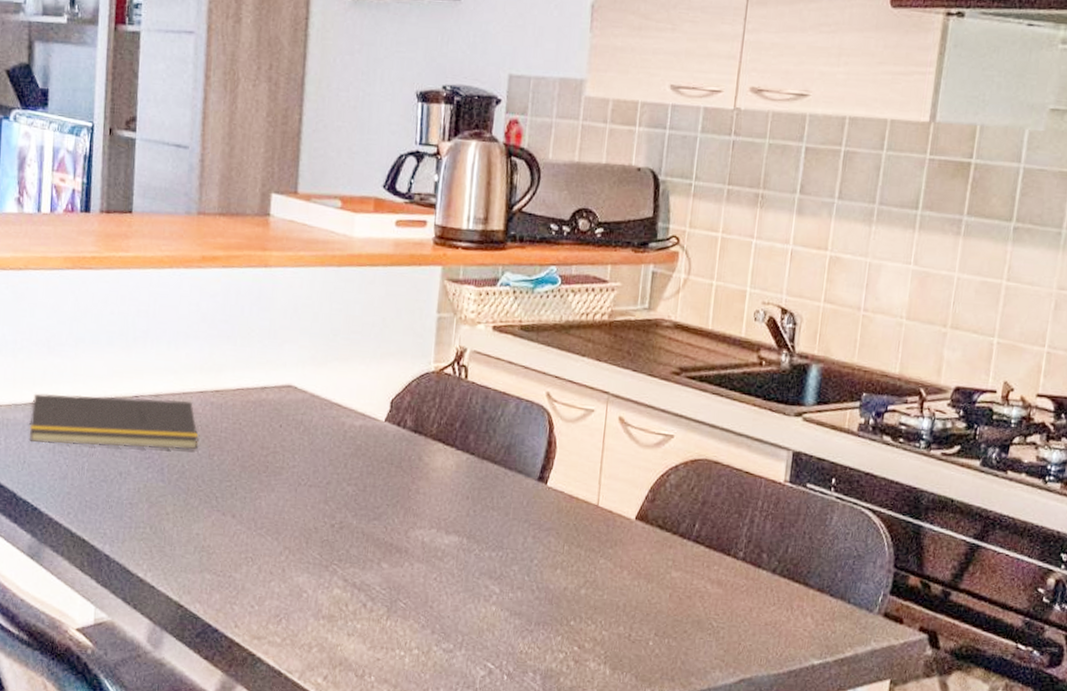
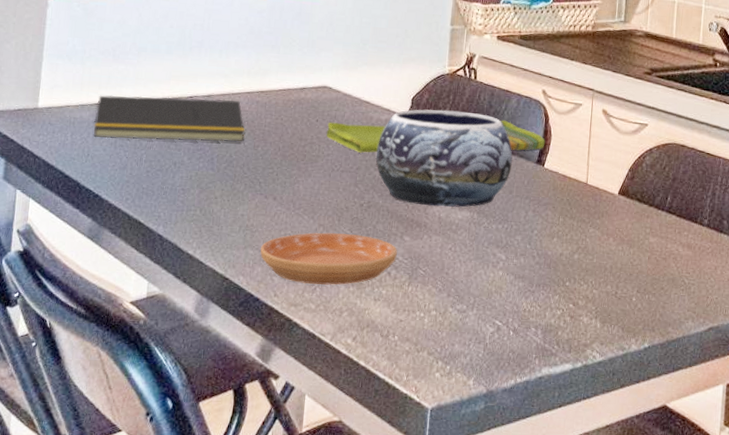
saucer: none [218,556,374,617] -> present [260,232,397,285]
dish towel: none [292,427,549,465] -> present [327,120,545,153]
decorative bowl: none [349,414,510,531] -> present [376,109,513,207]

